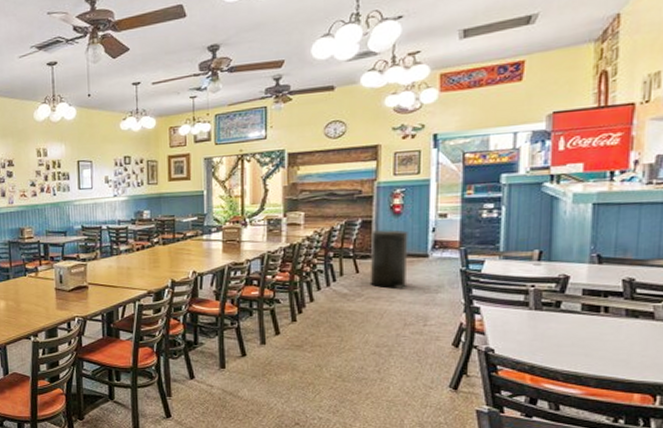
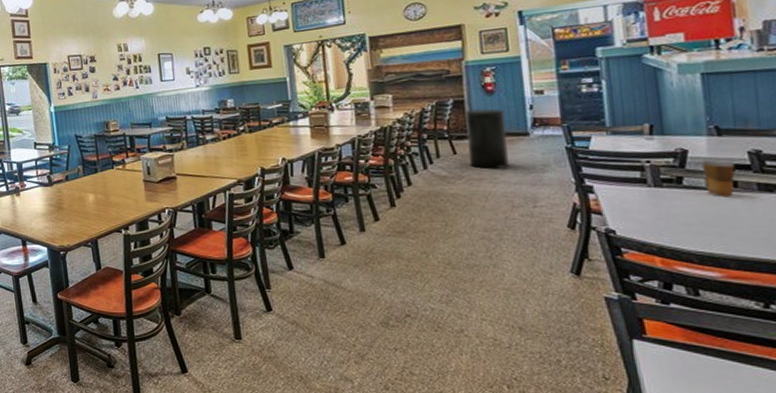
beverage cup: none [580,285,609,321] -> present [702,158,735,197]

